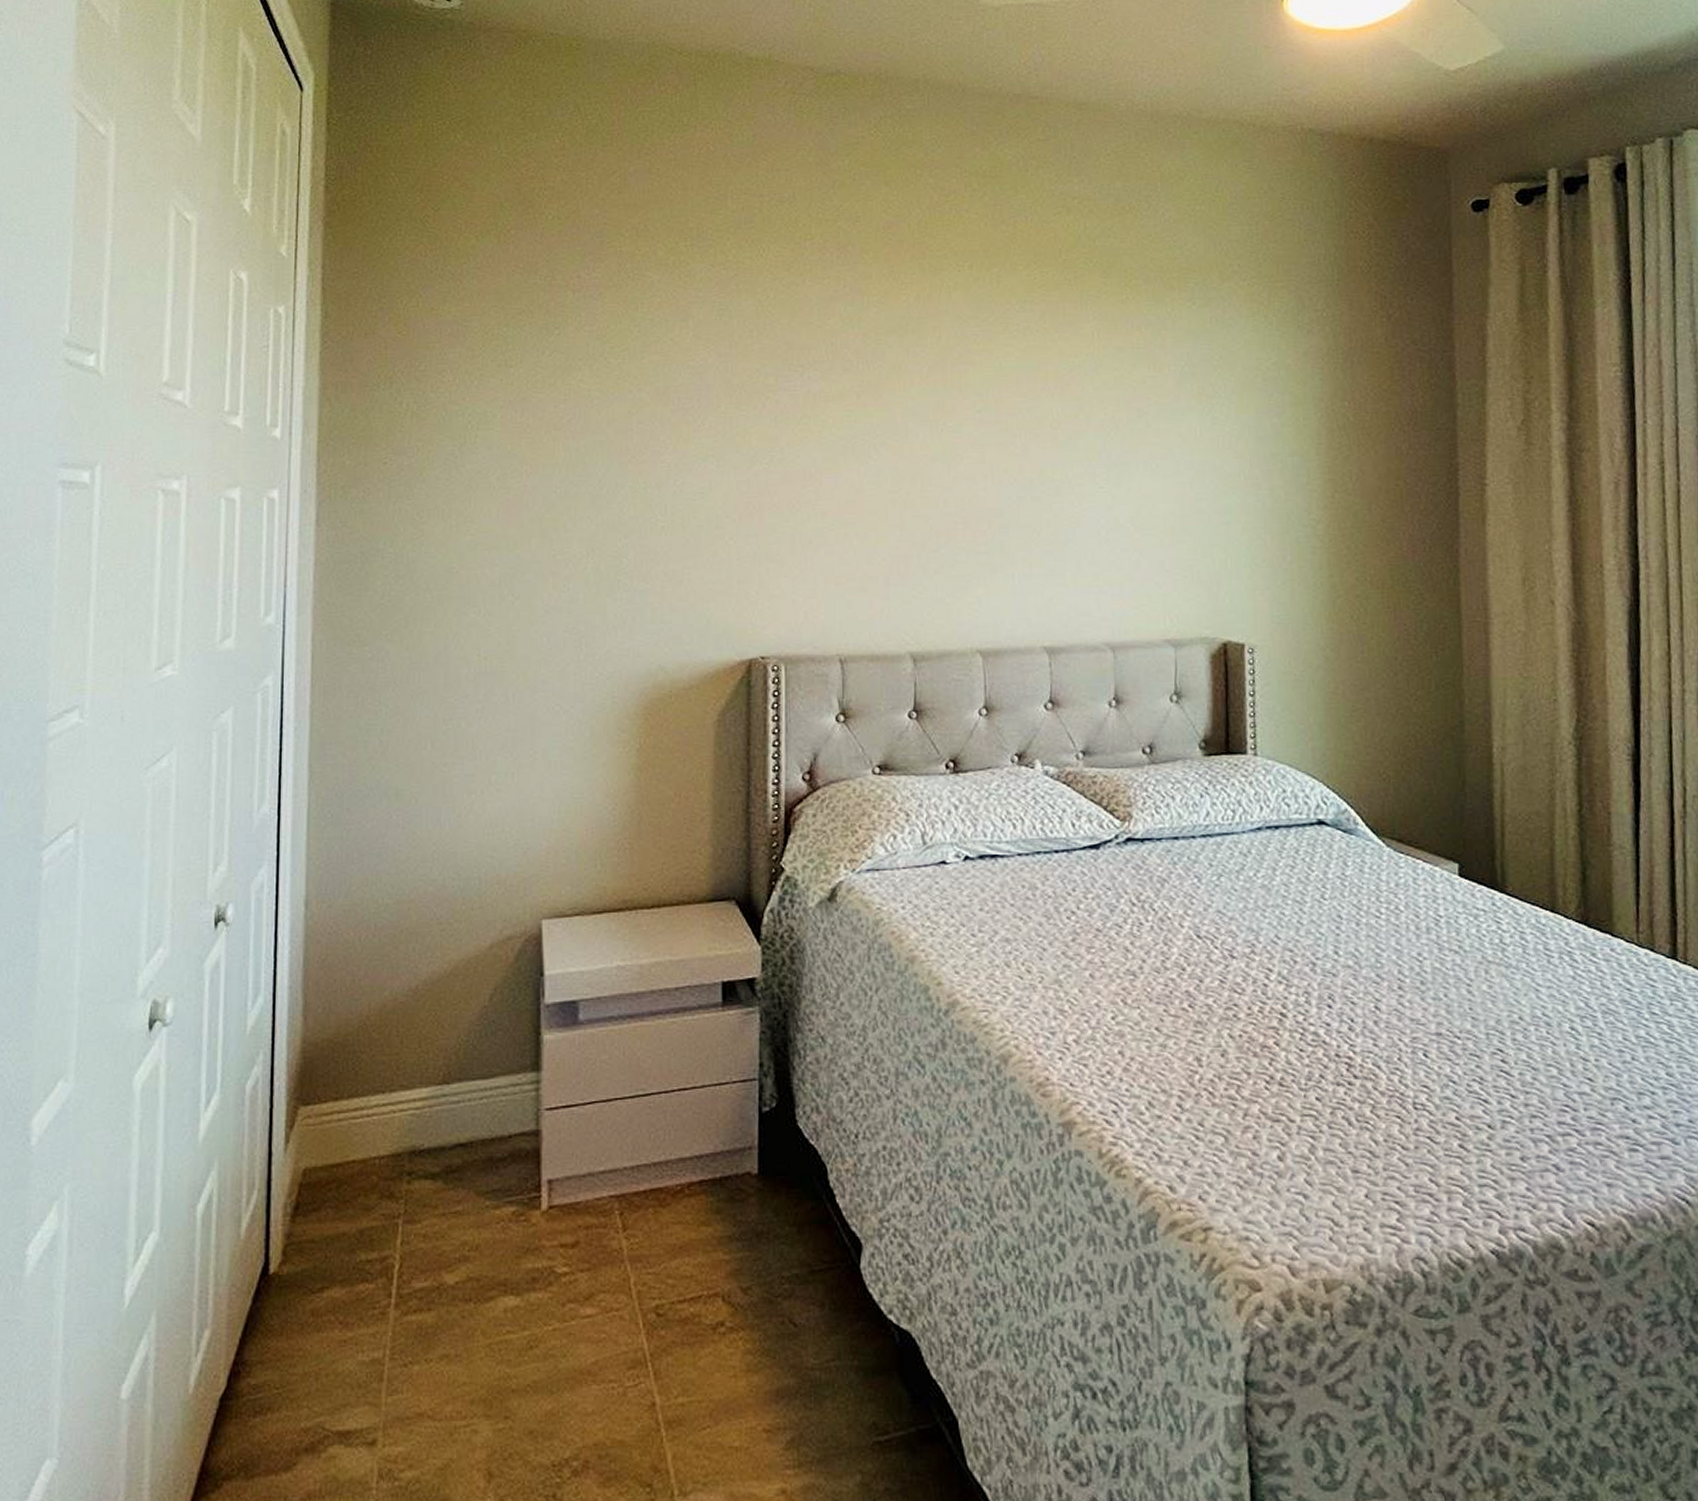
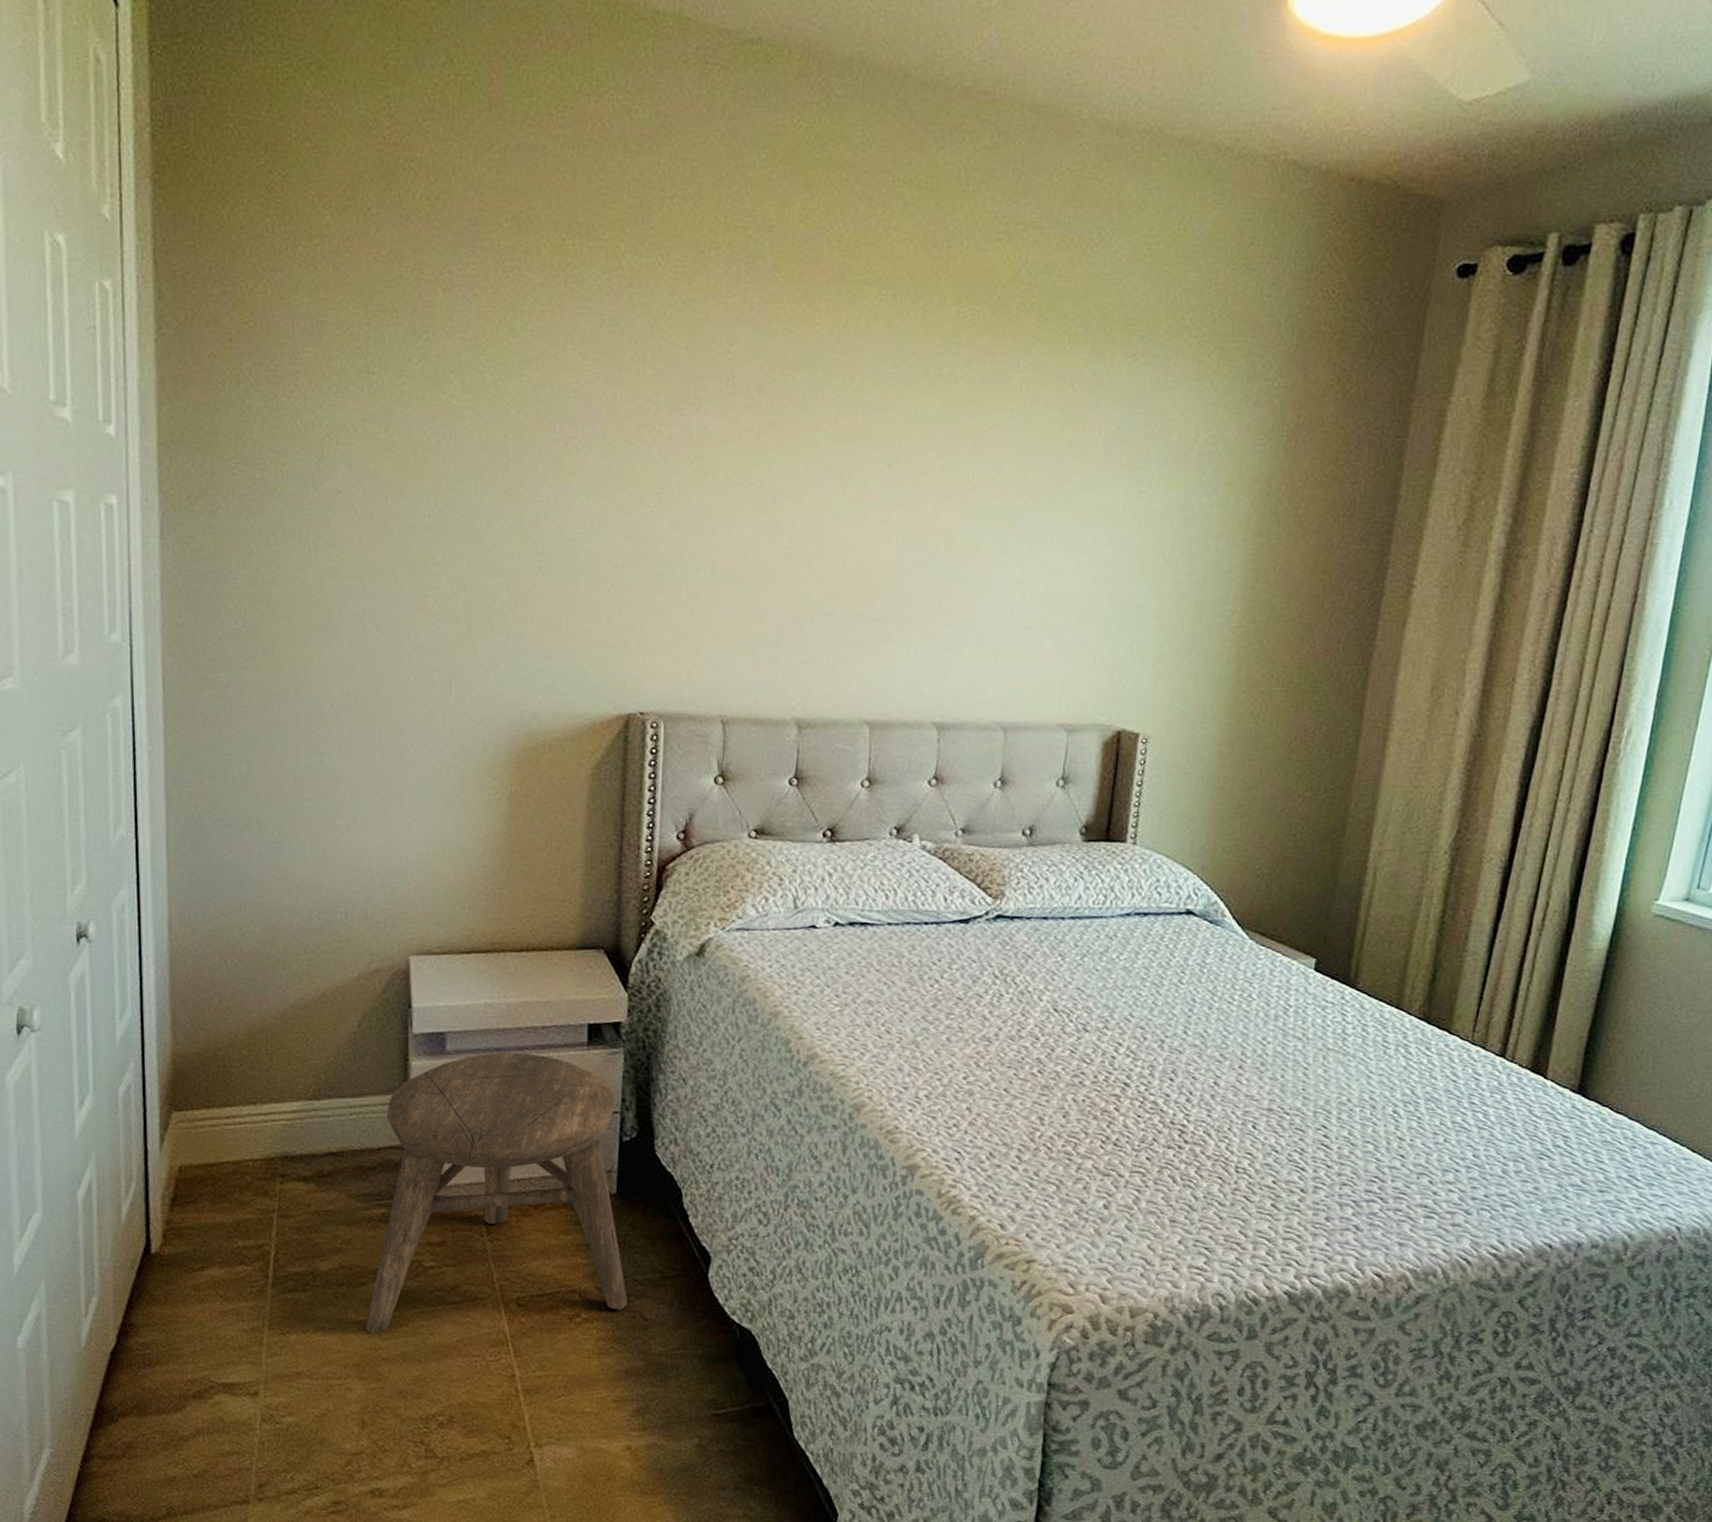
stool: none [493,1018,775,1361] -> present [365,1052,628,1335]

